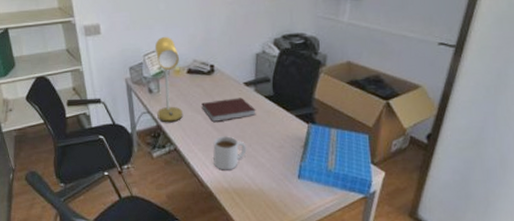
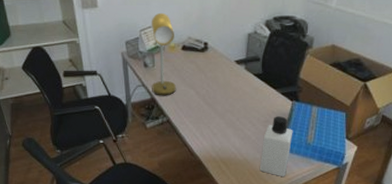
notebook: present [201,97,256,122] -> none [194,75,245,96]
mug: present [213,136,247,170] -> none [204,110,235,142]
bottle: none [276,141,312,209] -> present [259,116,293,178]

